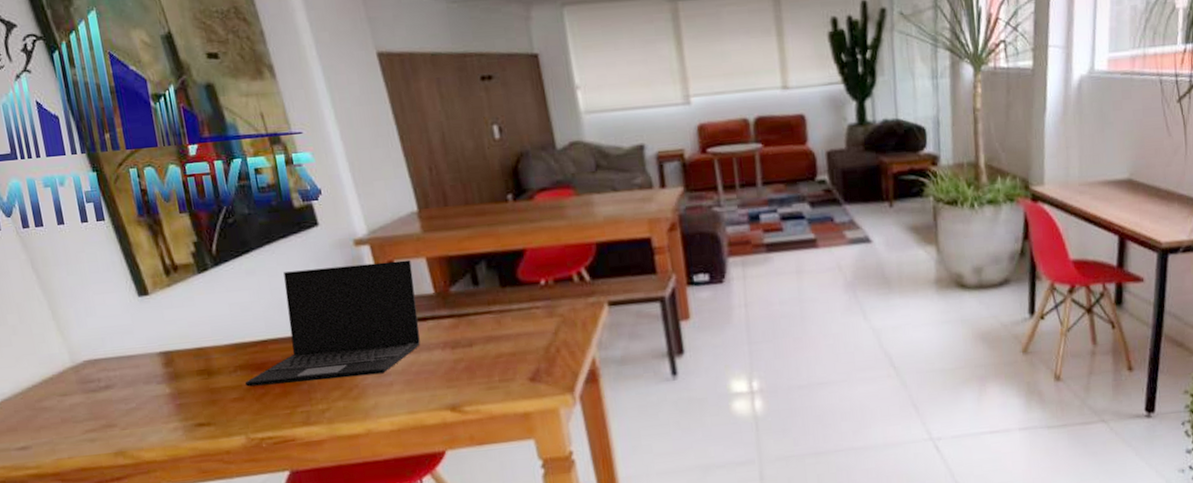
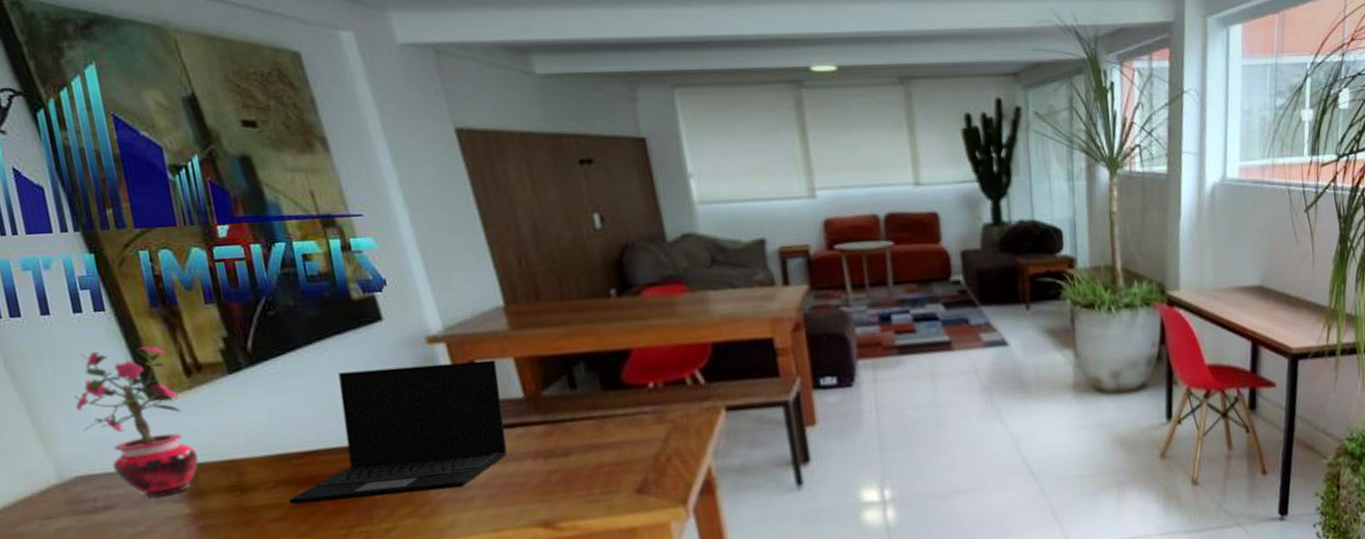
potted plant: none [83,246,176,379] -> present [74,341,199,497]

